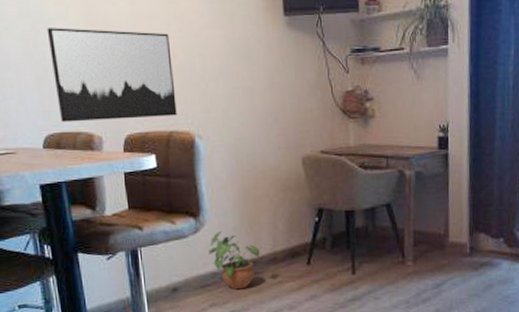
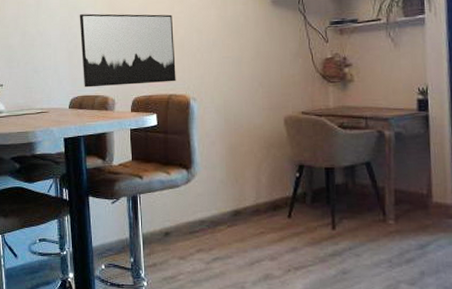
potted plant: present [208,231,260,290] -> none [198,183,244,237]

